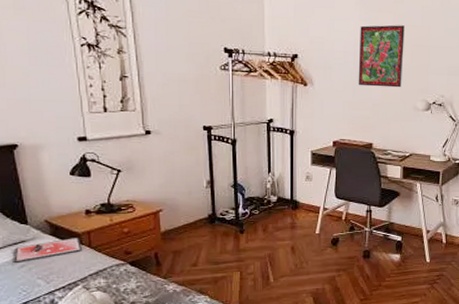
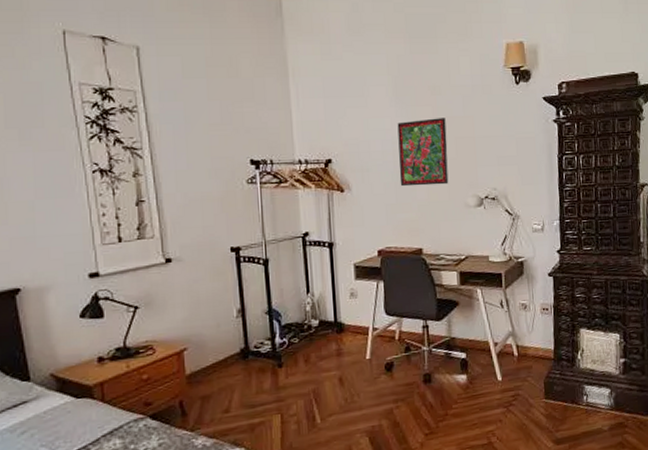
tablet: present [14,238,82,263] -> none [13,391,94,429]

